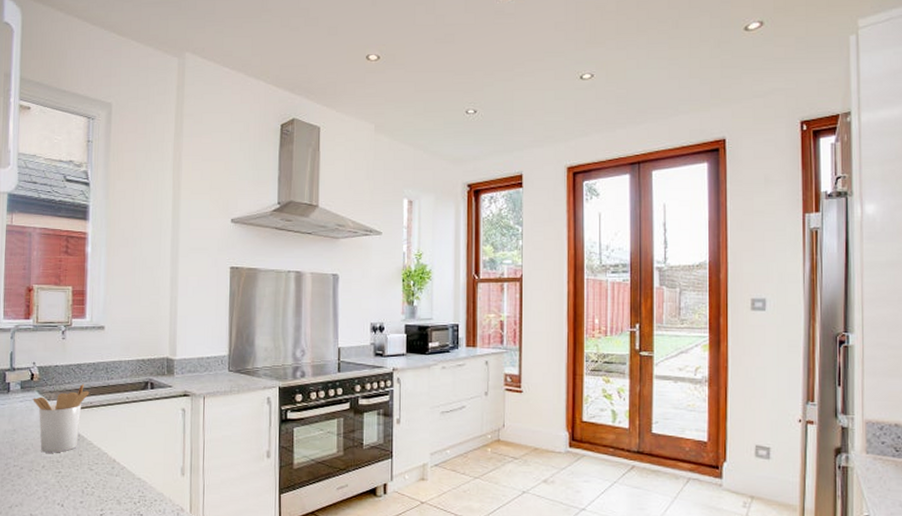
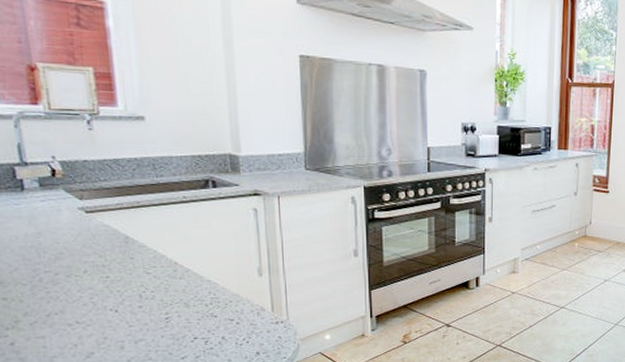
utensil holder: present [33,383,90,453] -> none [58,181,135,257]

